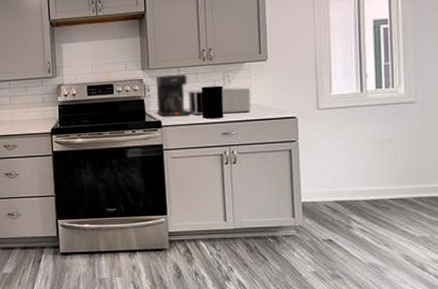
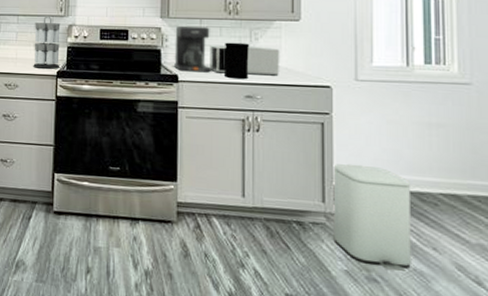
spice rack: none [26,78,53,128] -> present [33,16,61,69]
pedal bin: none [300,182,368,267] -> present [333,163,411,273]

